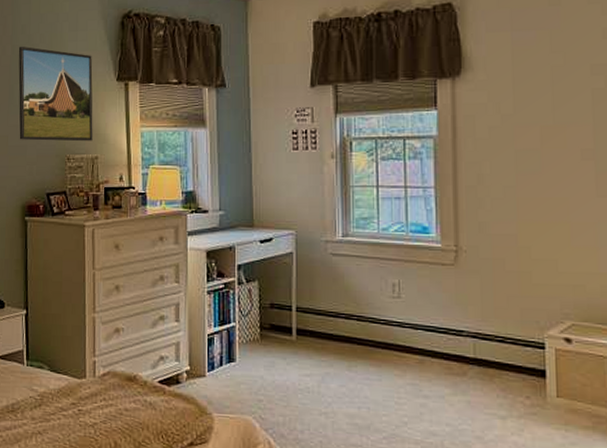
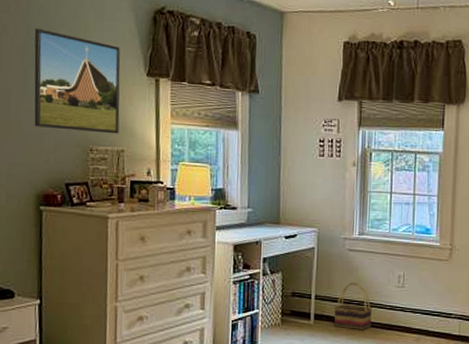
basket: none [318,291,363,350] -> present [334,282,372,331]

